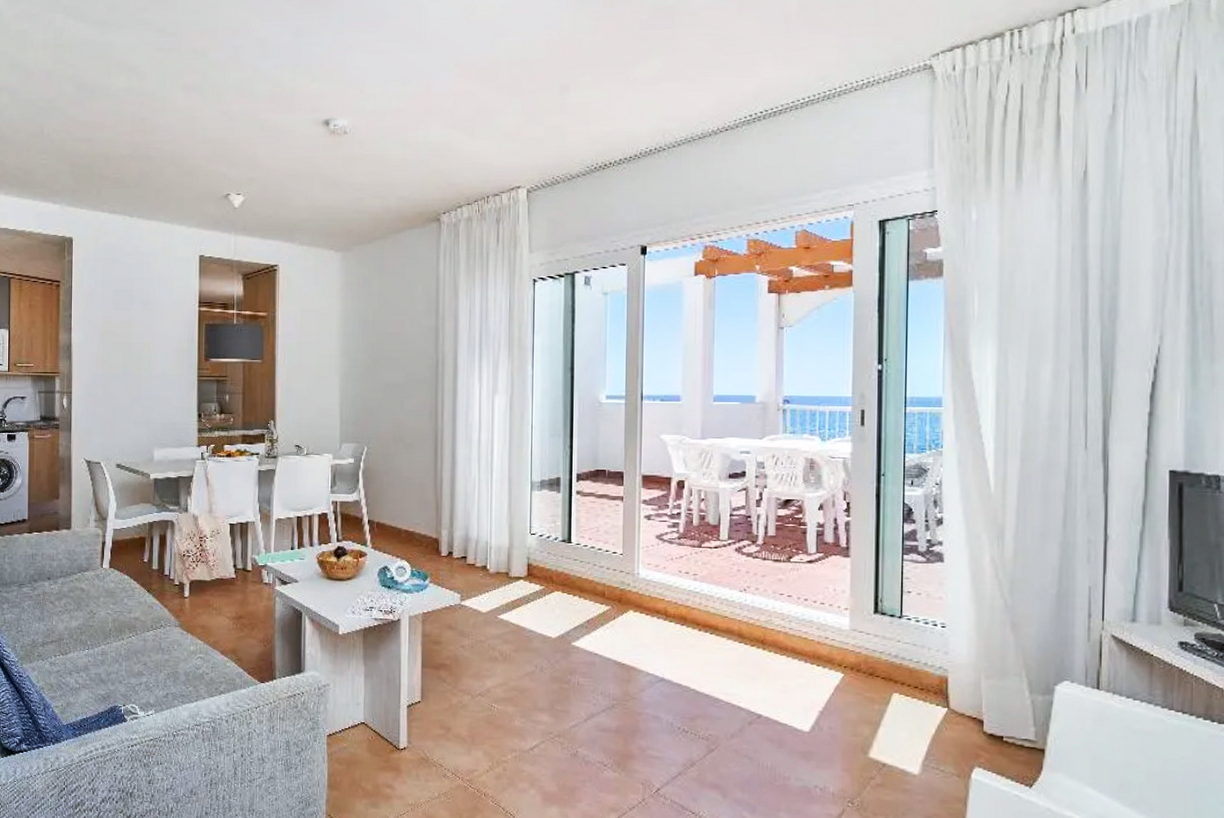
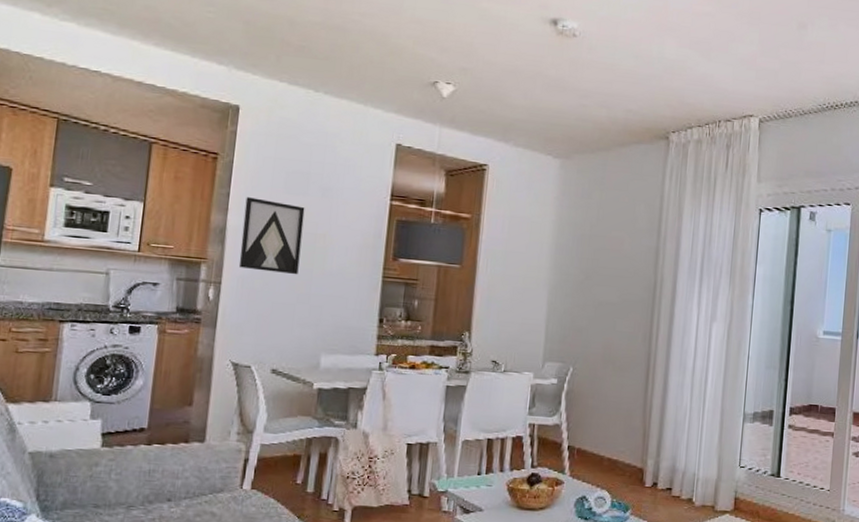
wall art: none [83,316,131,381] -> present [238,197,305,275]

